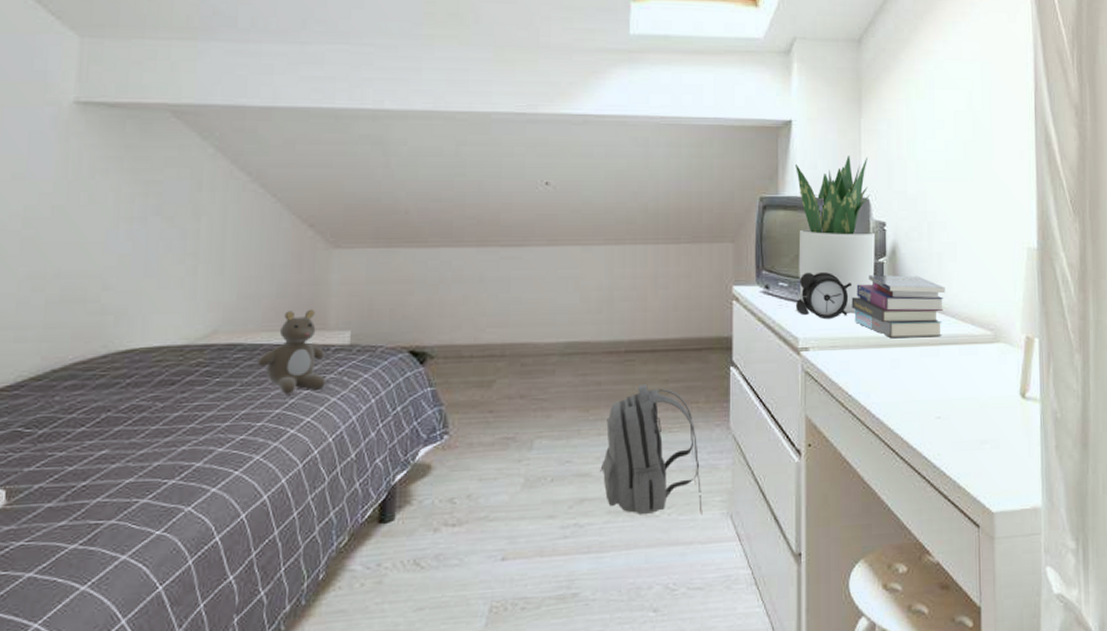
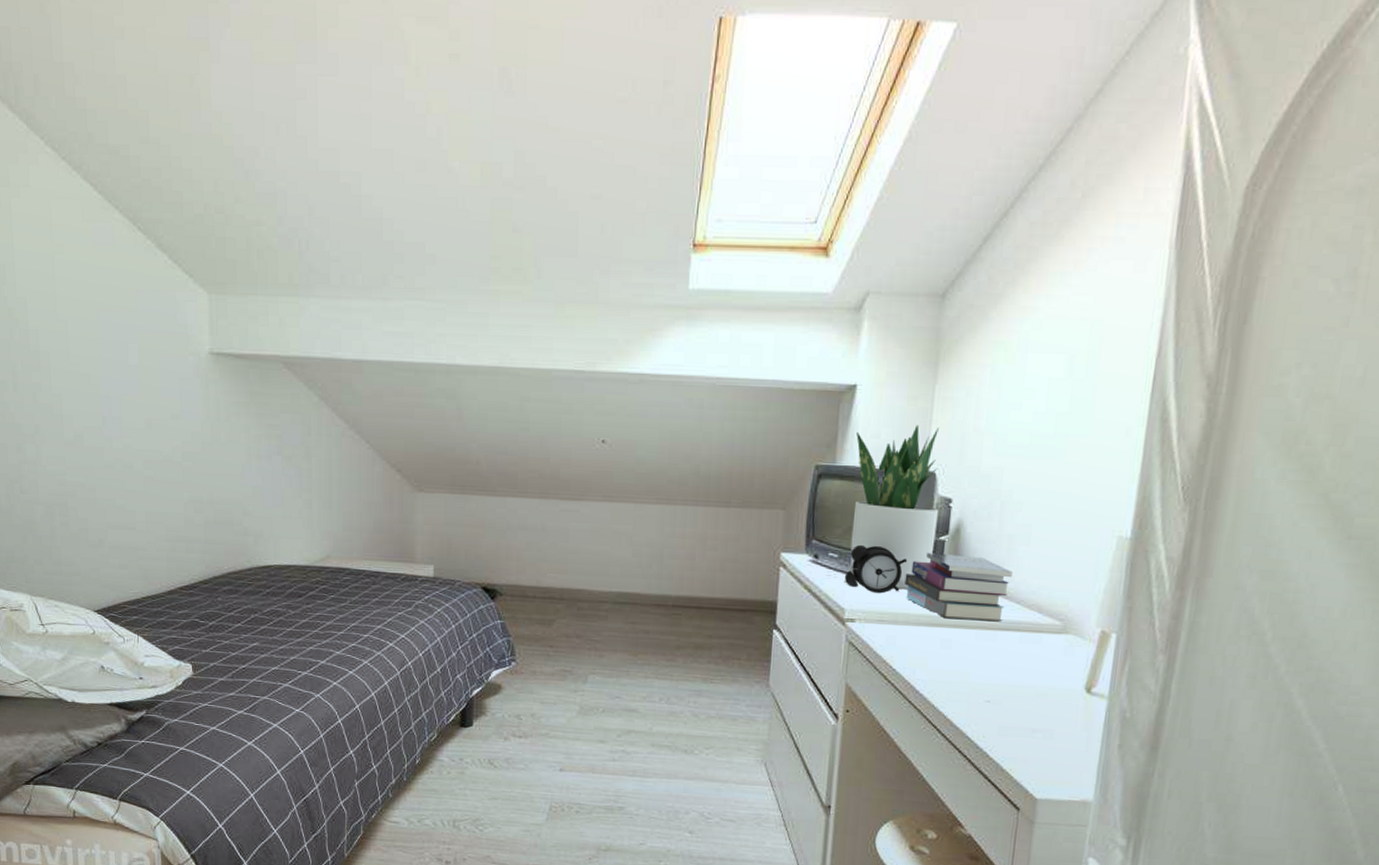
teddy bear: present [258,309,327,394] -> none [362,544,416,614]
backpack: present [600,384,703,516] -> none [646,637,739,758]

